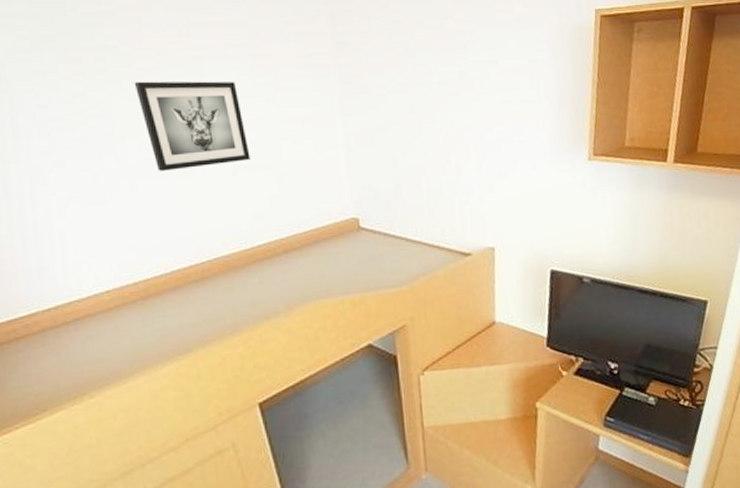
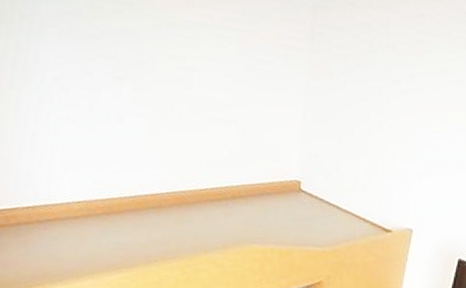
wall art: present [134,81,250,171] -> none [140,34,223,116]

